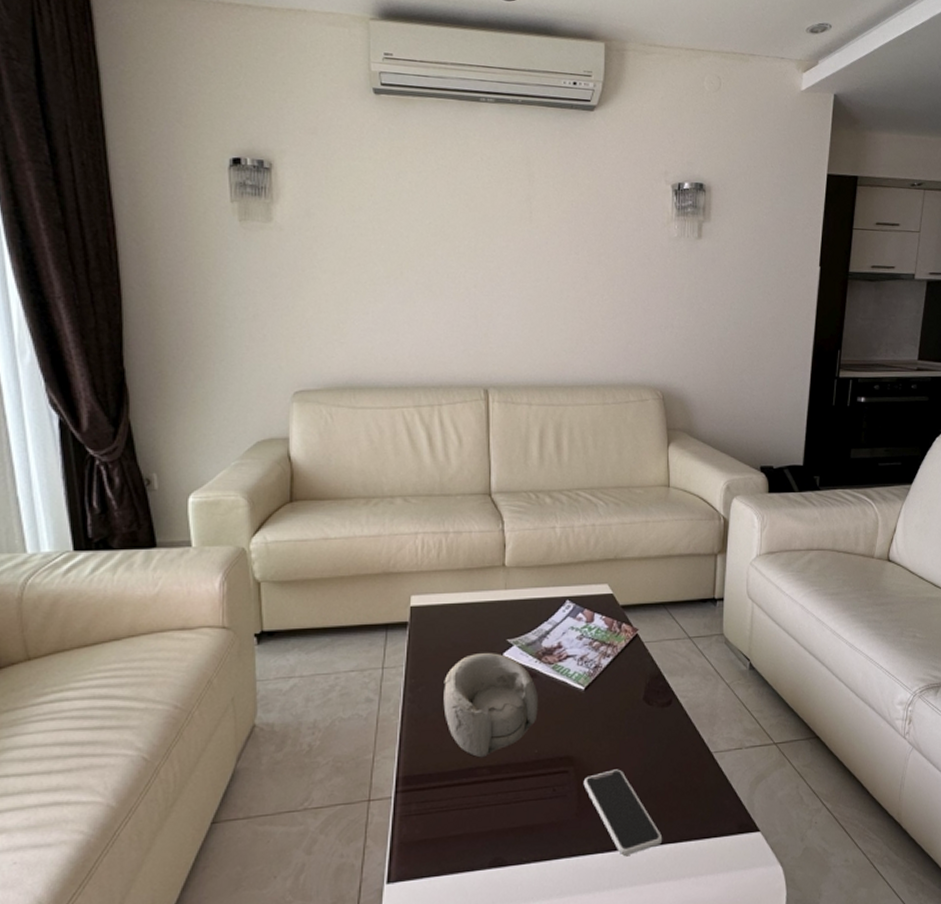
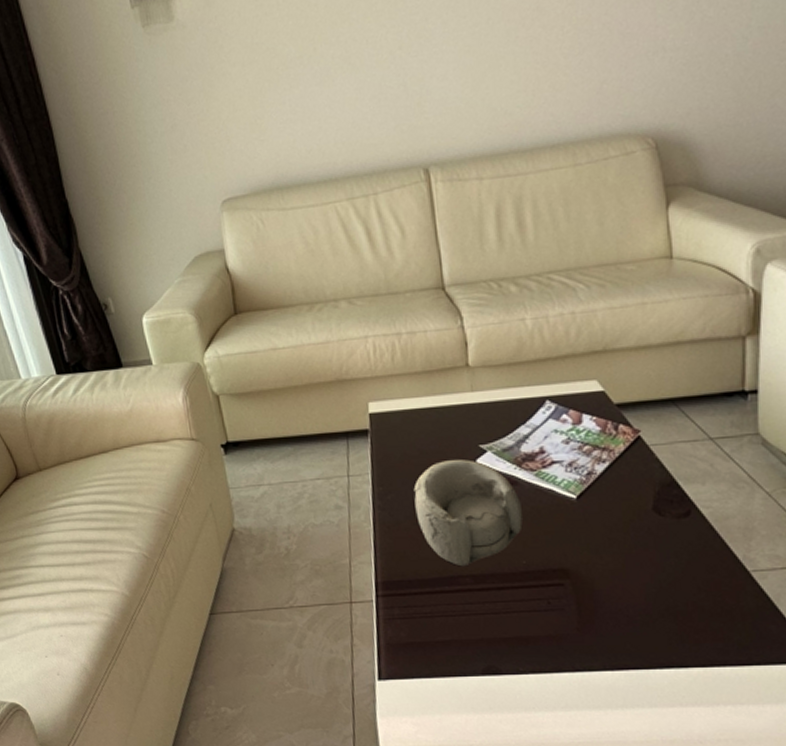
smartphone: present [583,769,662,856] -> none [583,584,686,675]

